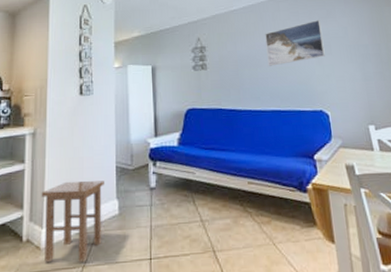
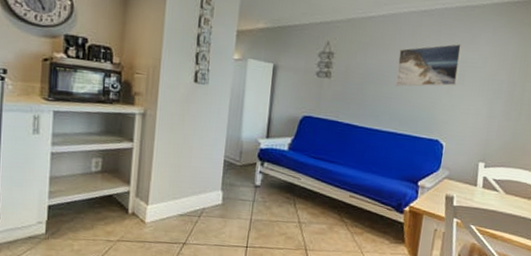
stool: present [41,180,105,263] -> none [148,166,212,240]

